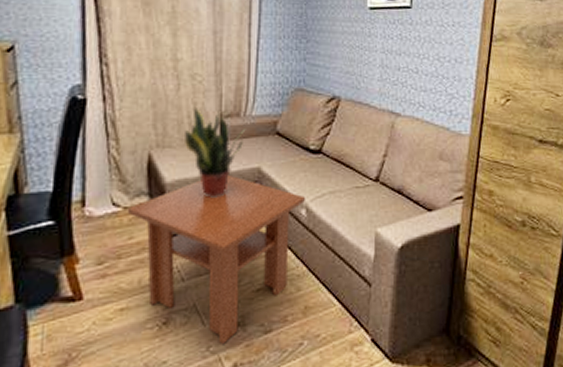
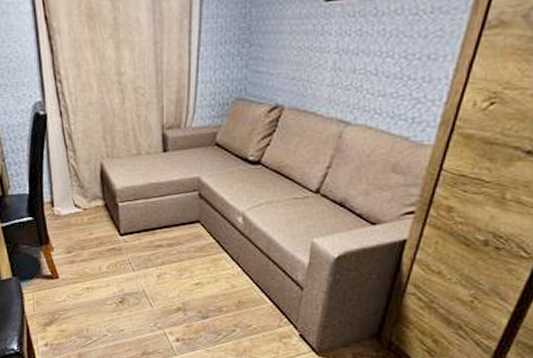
coffee table: present [127,176,306,344] -> none [86,184,243,322]
potted plant: present [185,106,246,198] -> none [131,119,187,204]

